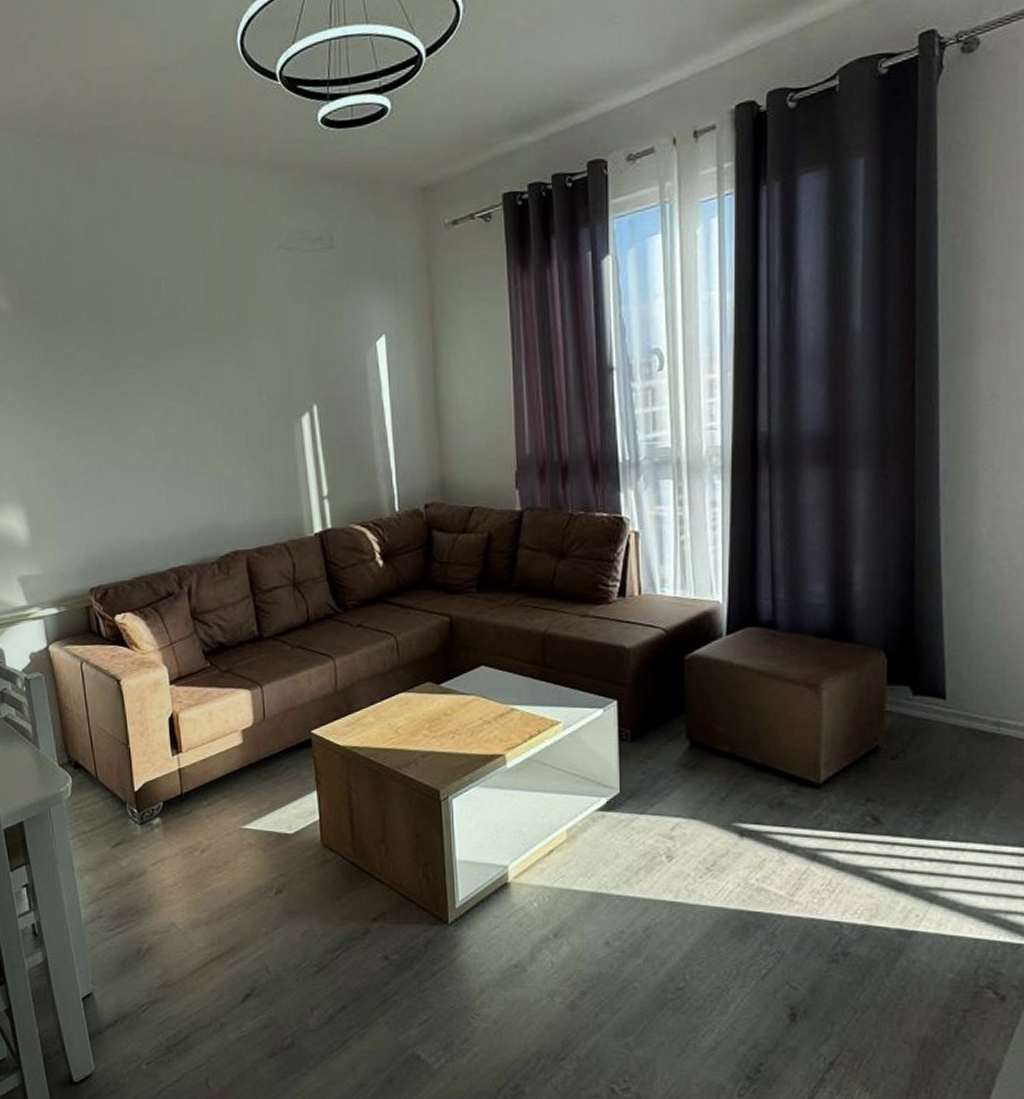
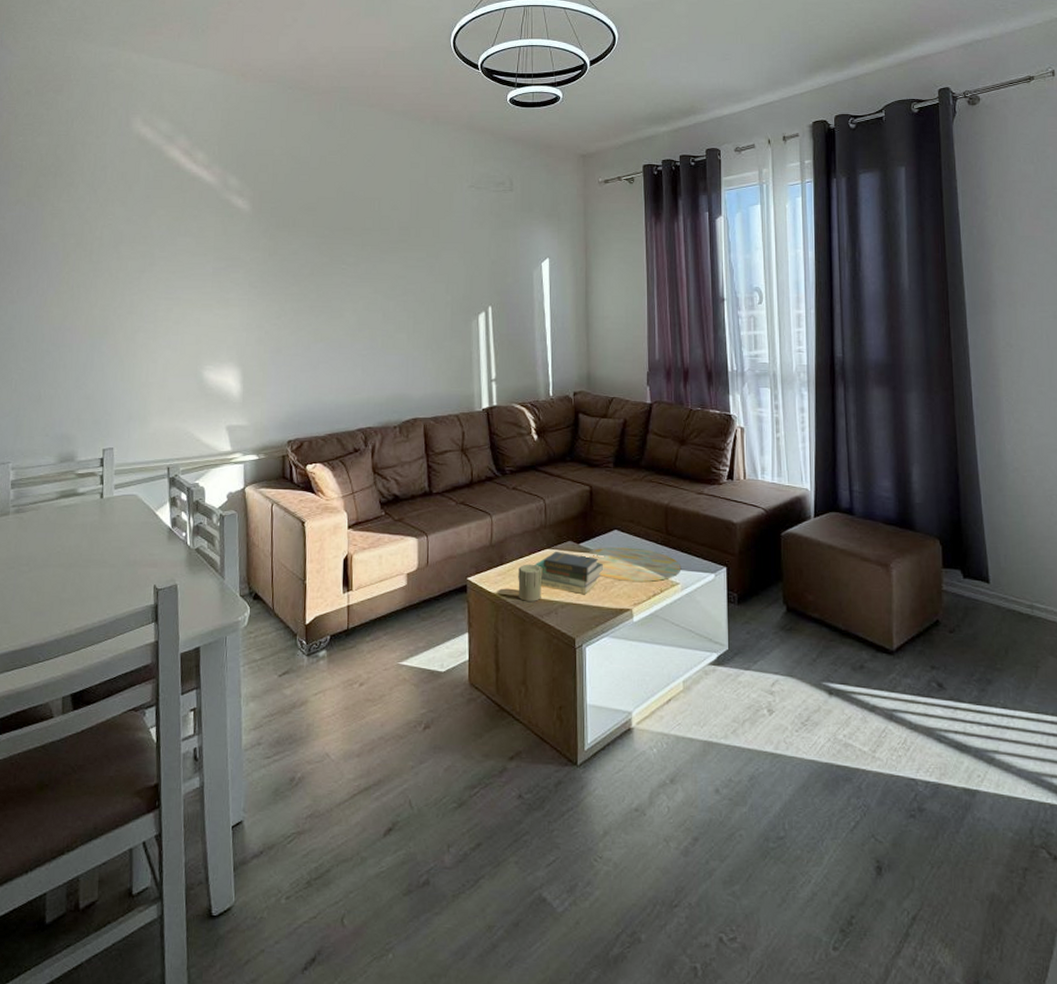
candle: none [369,710,398,753] -> present [518,564,543,601]
books: none [388,694,470,742] -> present [534,551,604,595]
decorative tray: none [443,684,563,724] -> present [582,547,682,582]

